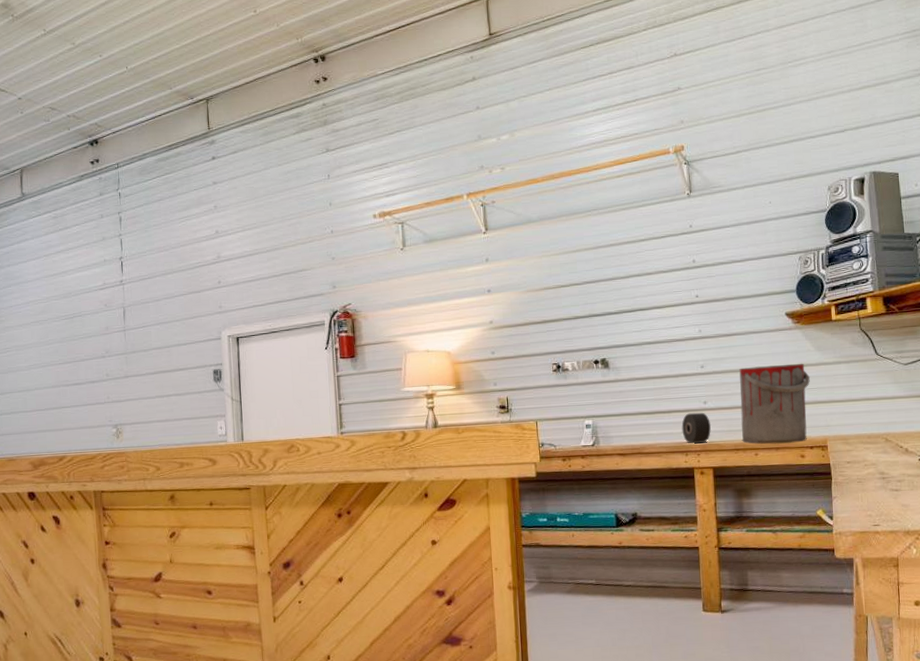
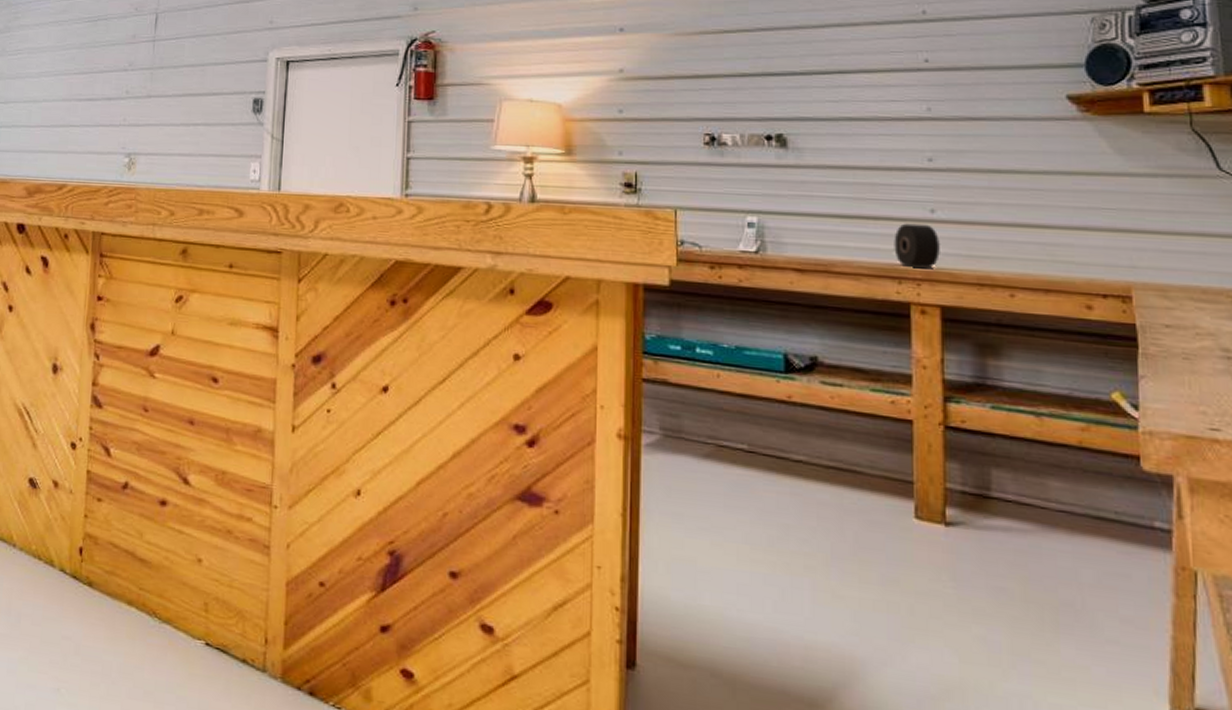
paint can: present [739,363,810,445] -> none [989,167,1105,287]

